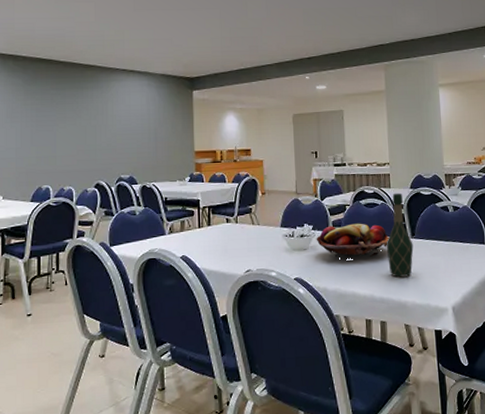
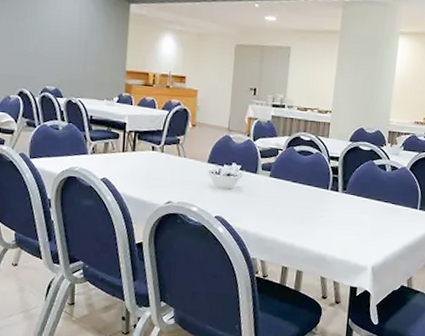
fruit basket: present [316,223,389,257] -> none [242,168,319,206]
wine bottle: present [386,193,414,277] -> none [314,143,343,231]

